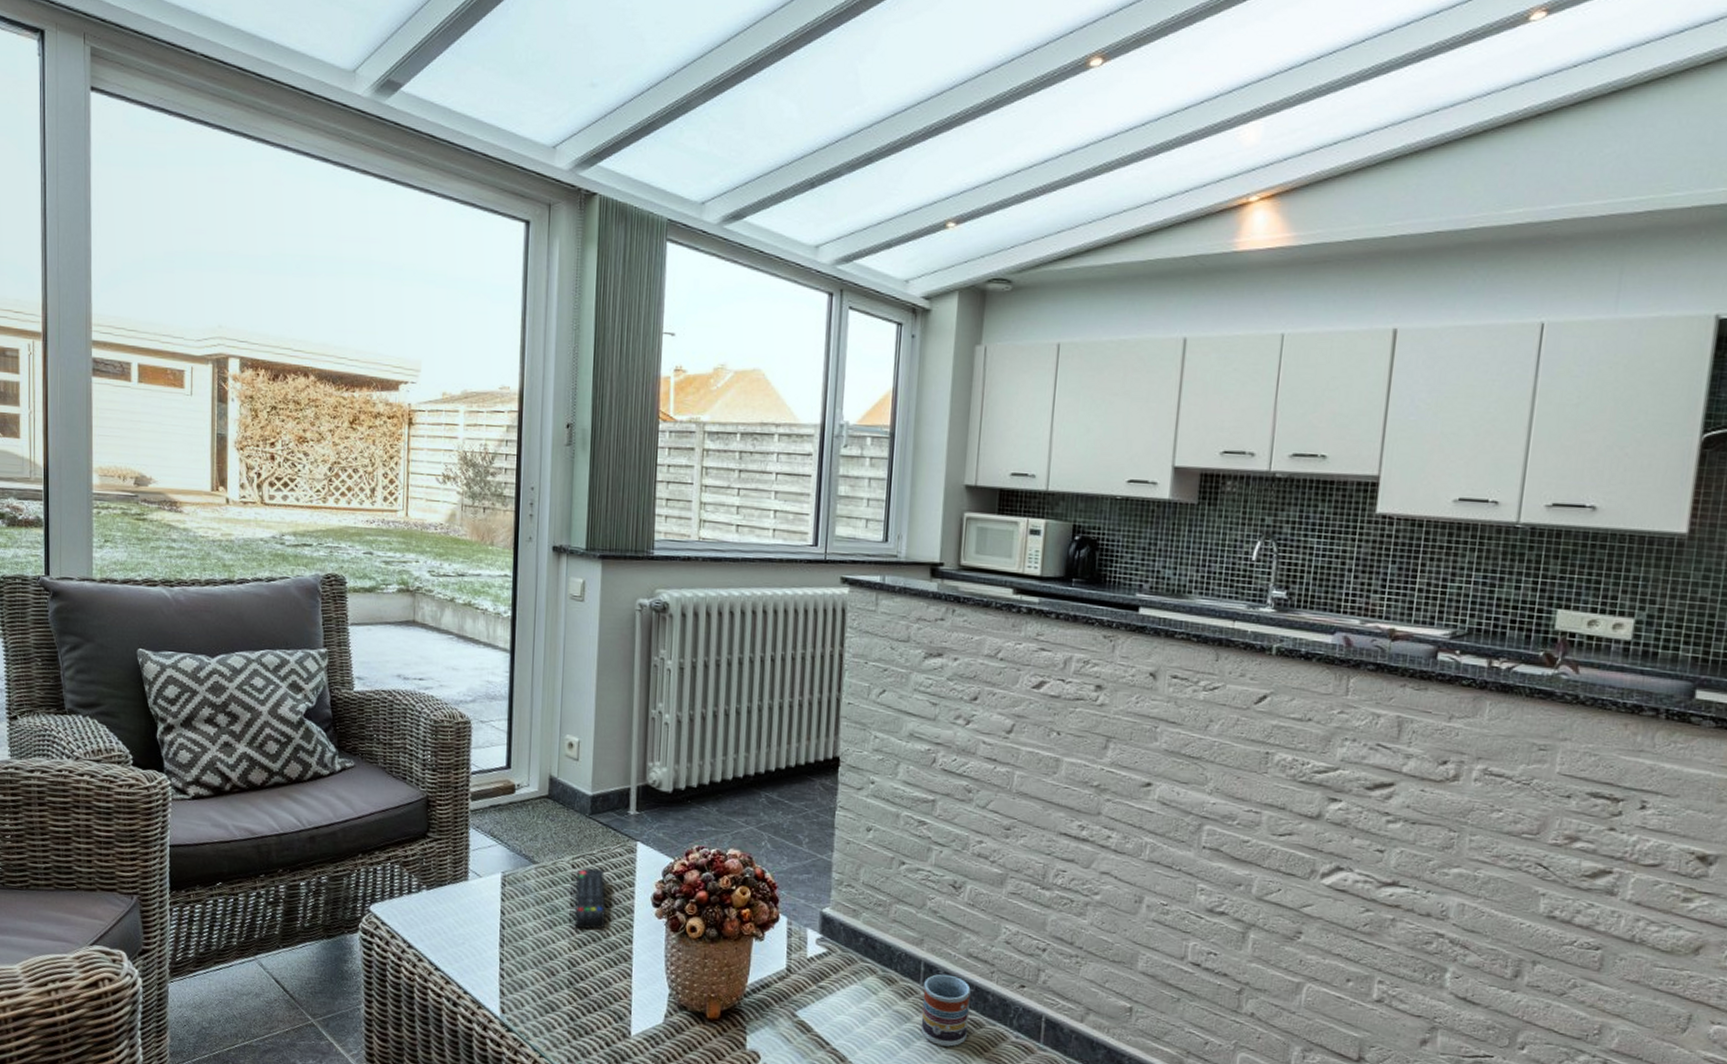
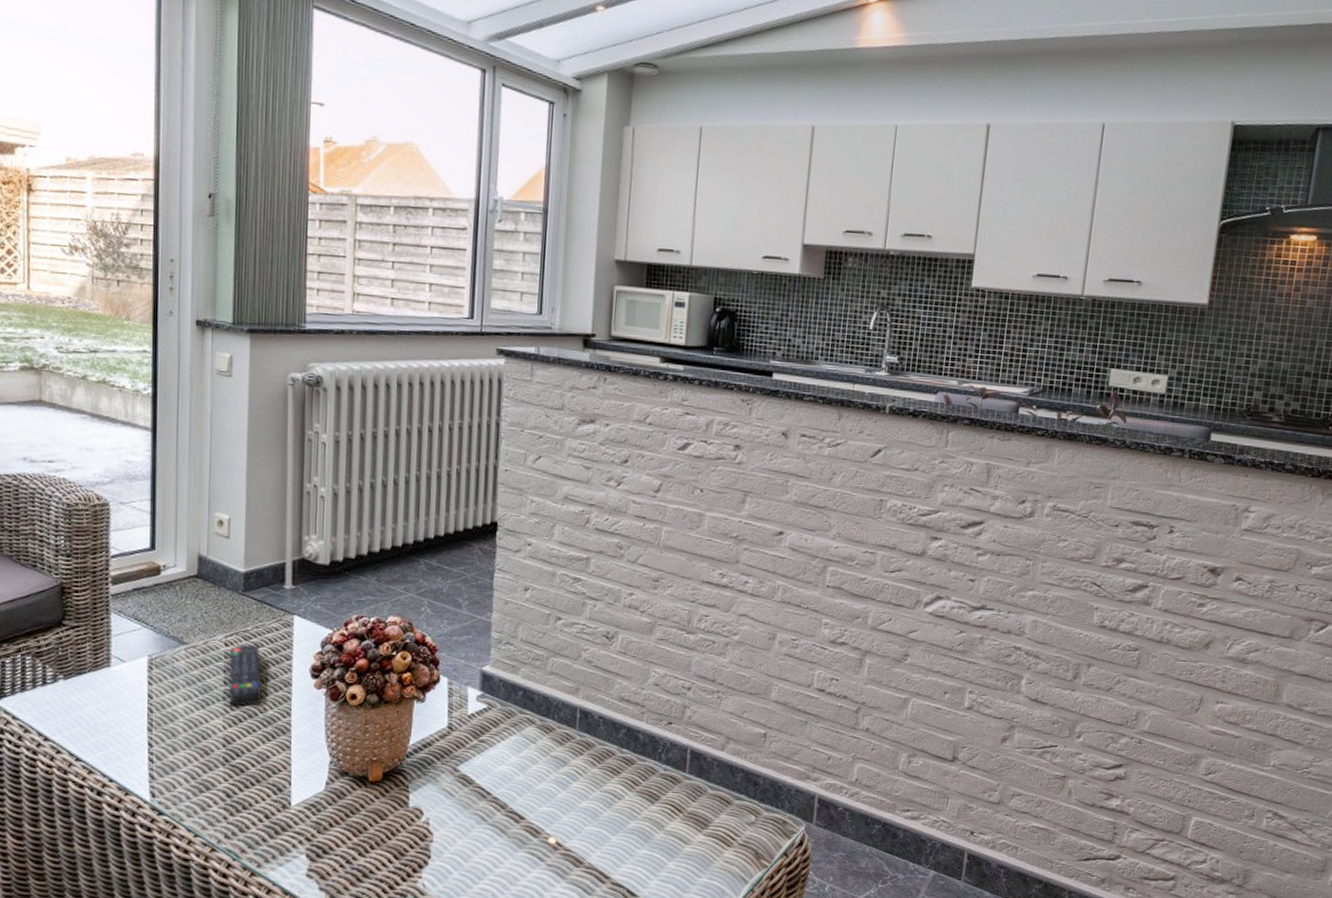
cup: present [921,974,971,1047] -> none [577,718,623,785]

